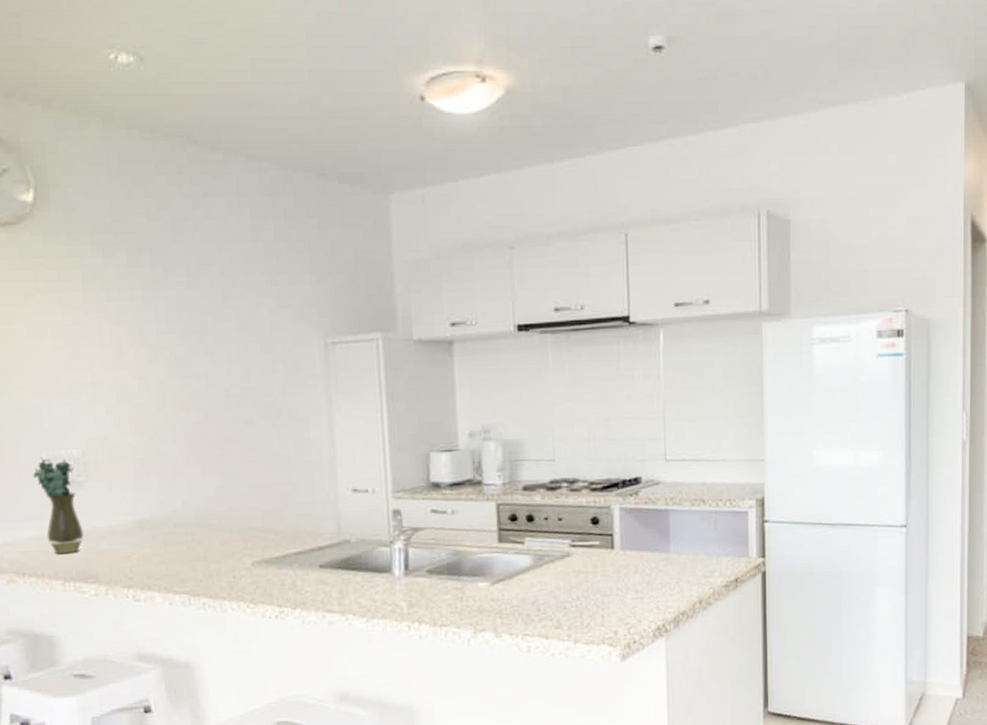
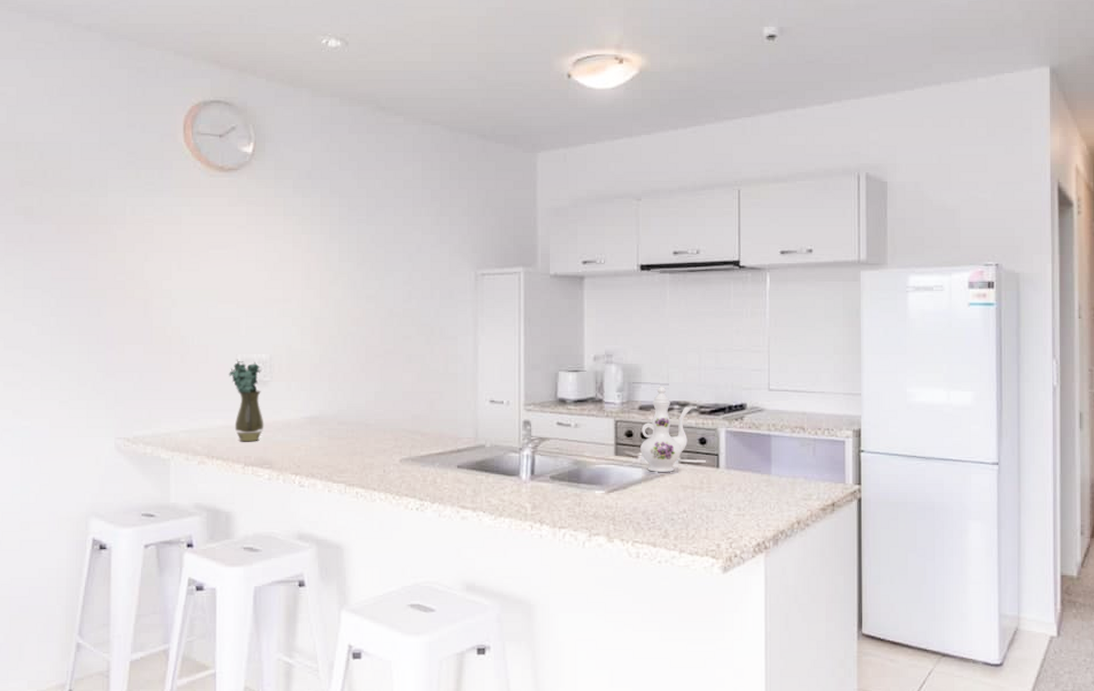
ewer: none [525,462,583,558] -> present [639,386,693,472]

